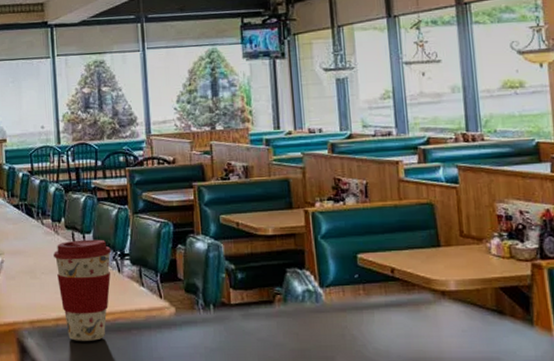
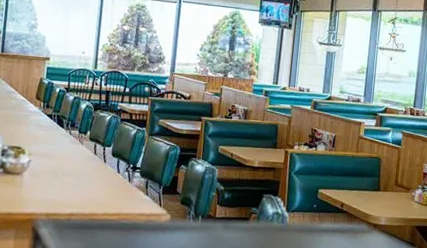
coffee cup: present [54,239,111,341] -> none [76,151,126,235]

